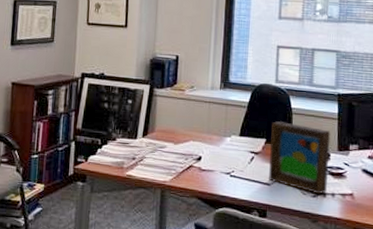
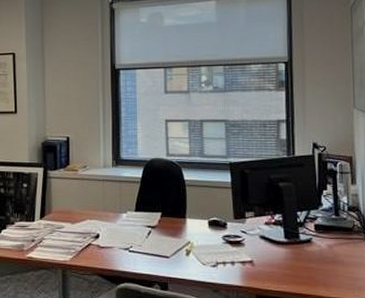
picture frame: present [269,121,331,195] -> none [166,194,226,264]

